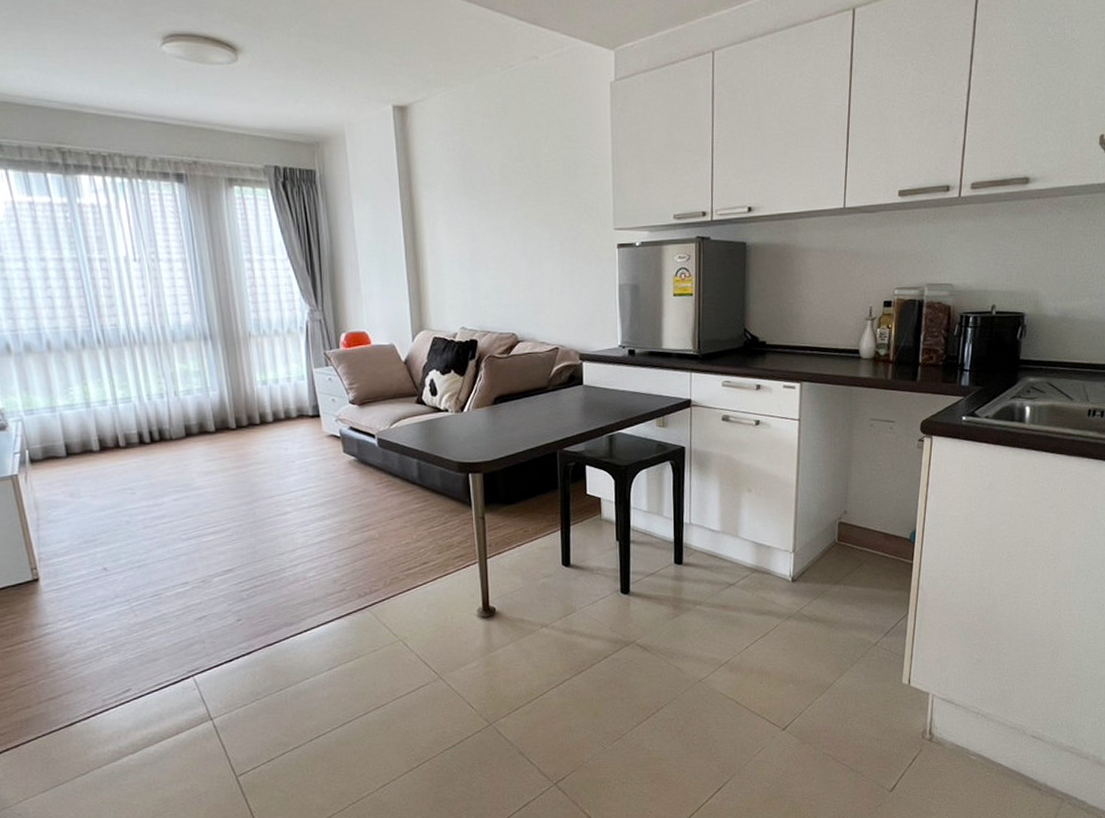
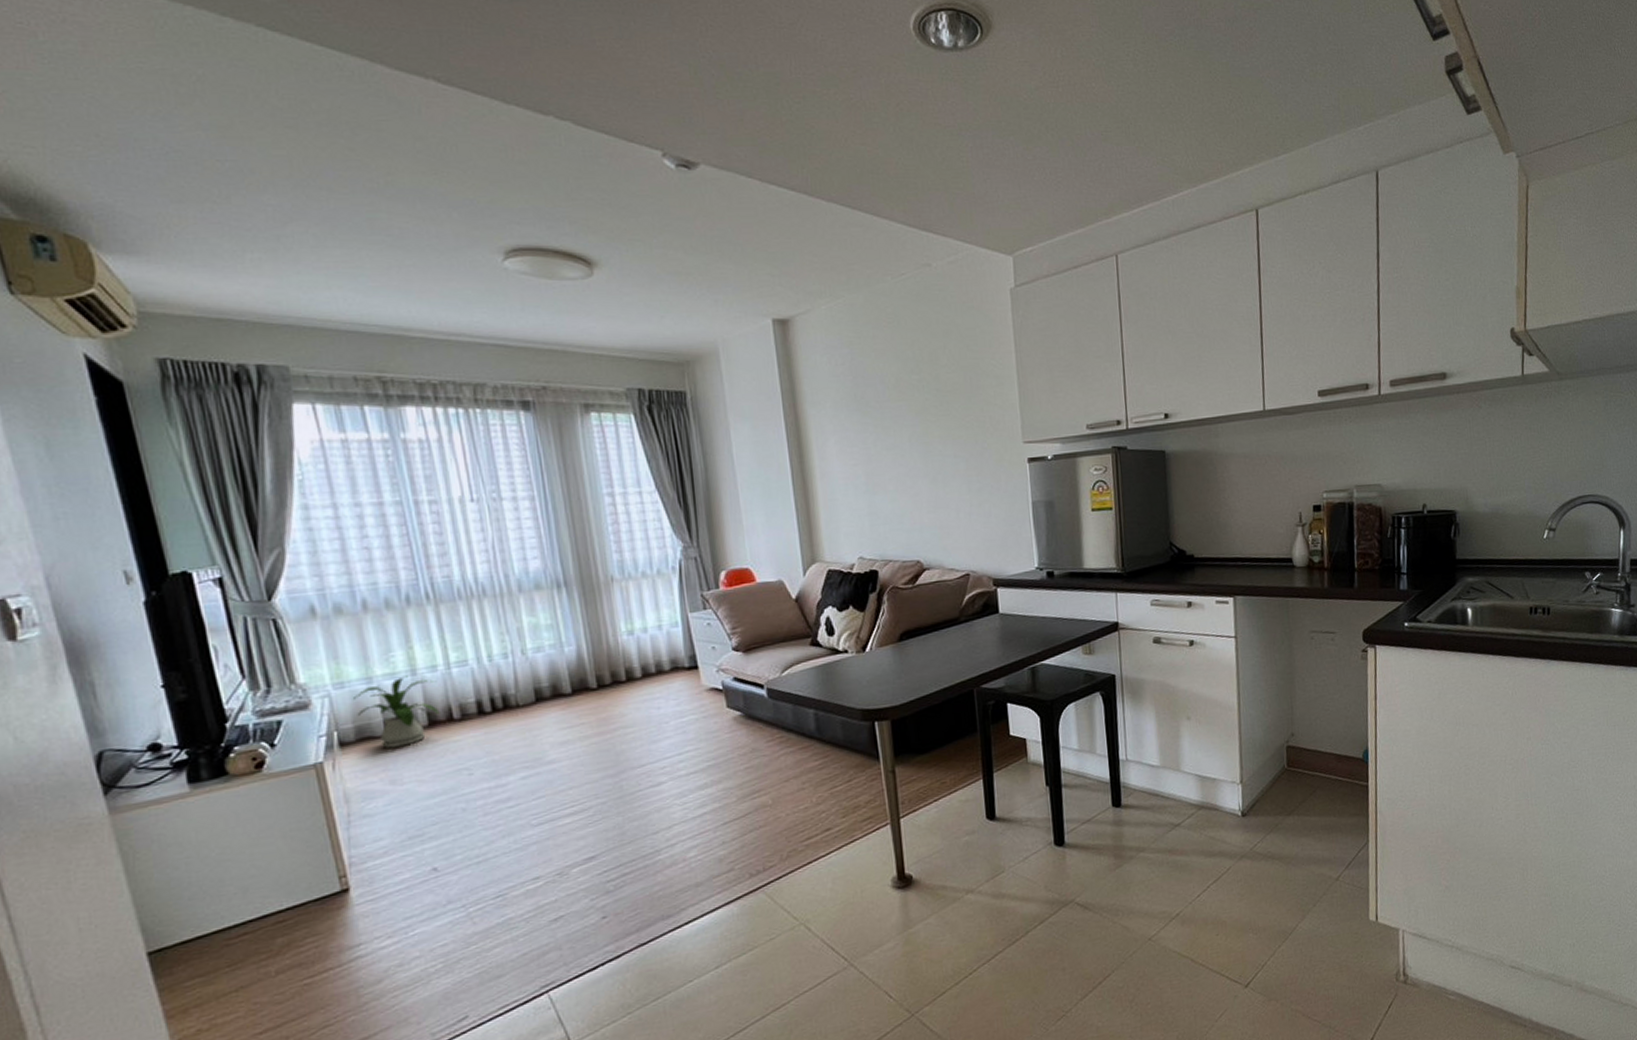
house plant: none [41,407,109,467] -> present [353,675,440,748]

